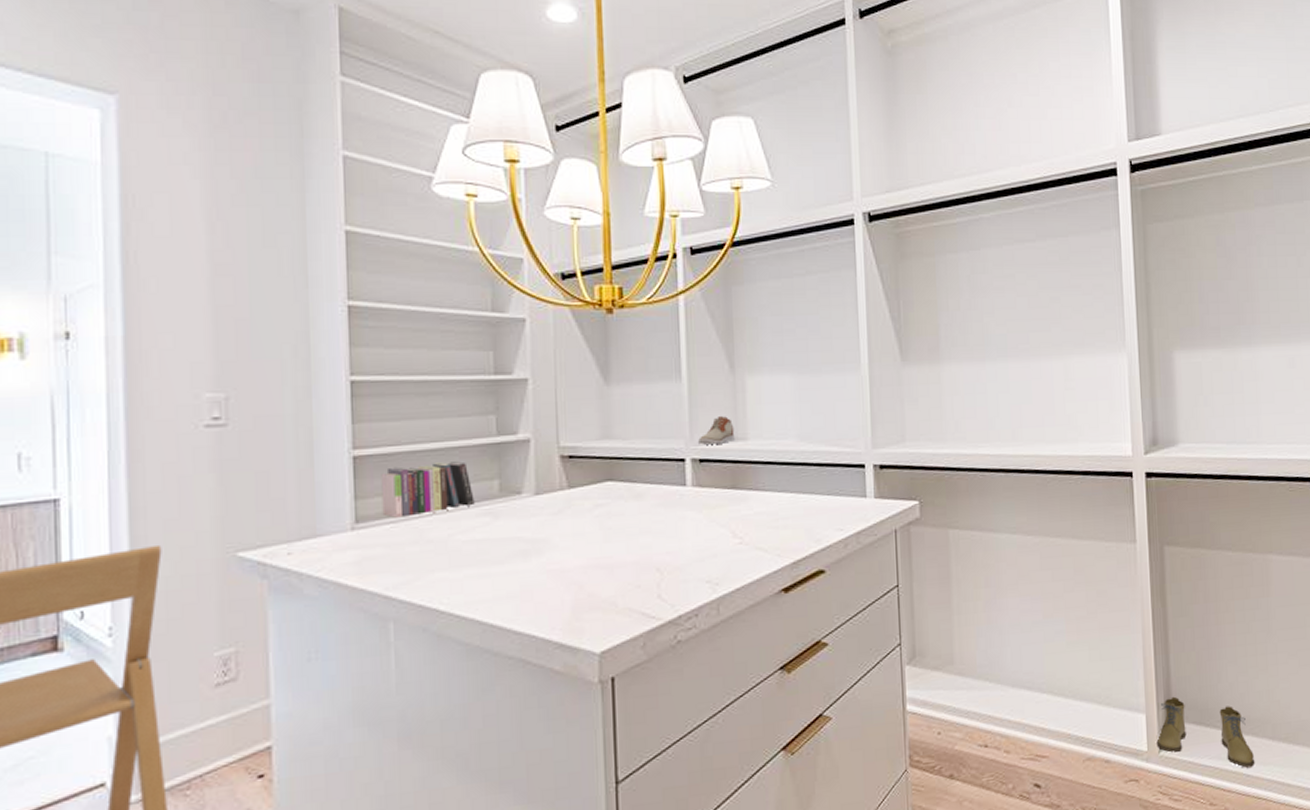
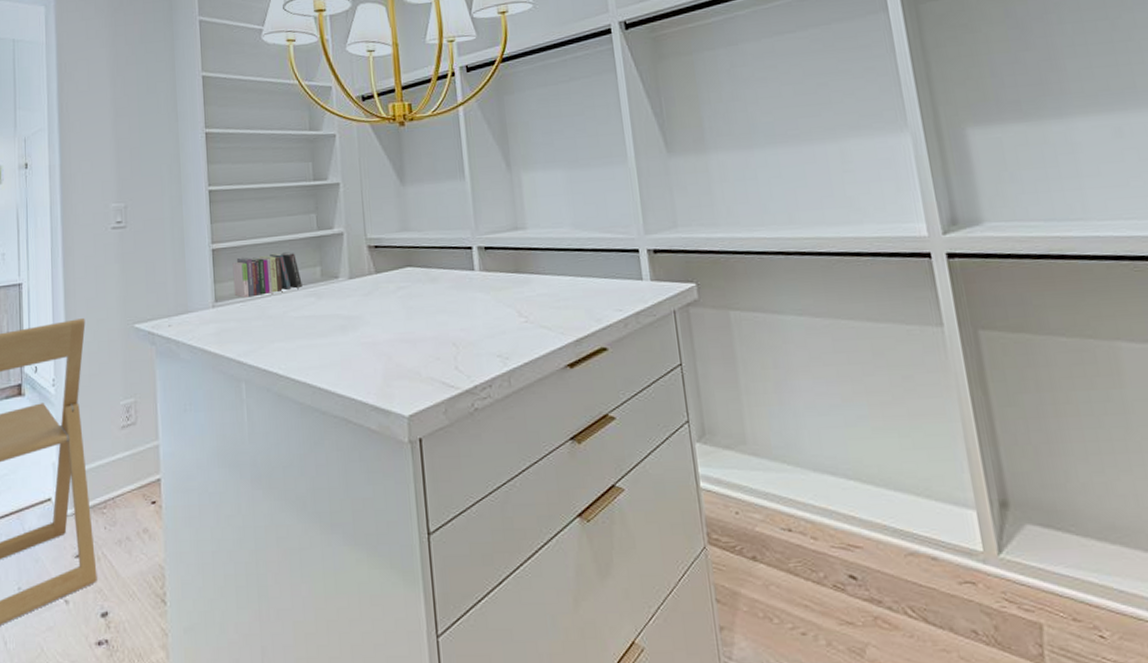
shoe: present [698,416,735,445] -> none [483,209,515,234]
boot: present [1156,696,1255,768] -> none [992,493,1130,582]

